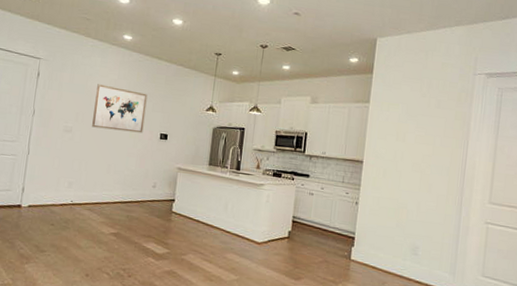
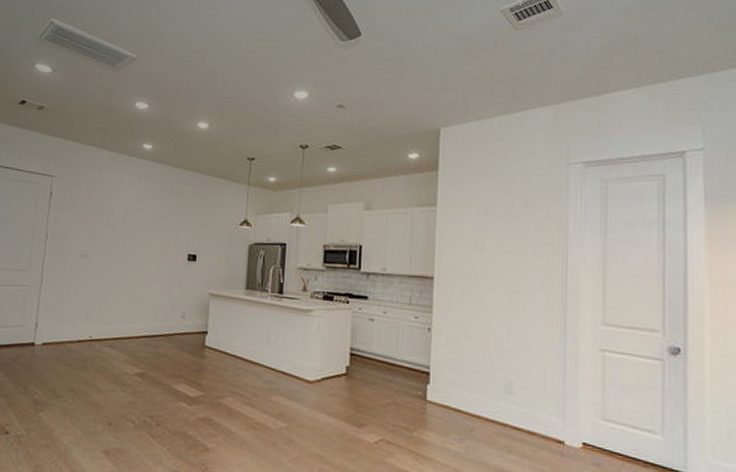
wall art: present [92,84,148,134] -> none [111,201,172,255]

